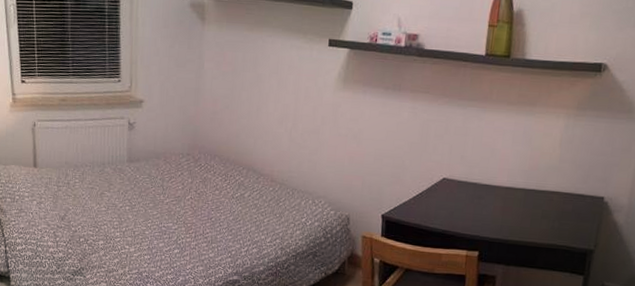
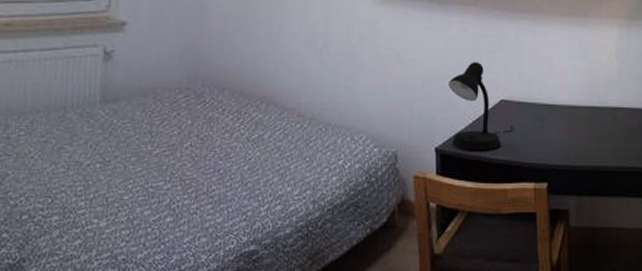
desk lamp: none [396,144,453,220] -> present [449,62,514,150]

